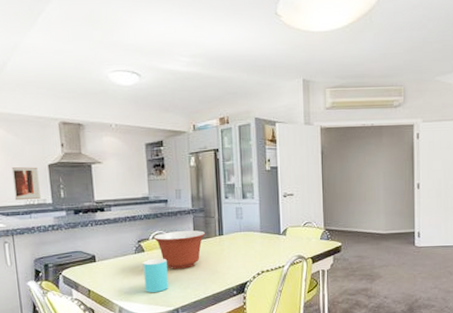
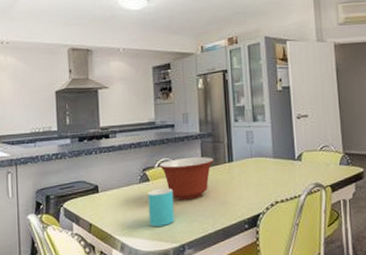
wall art: present [11,167,41,201] -> none [19,94,46,129]

